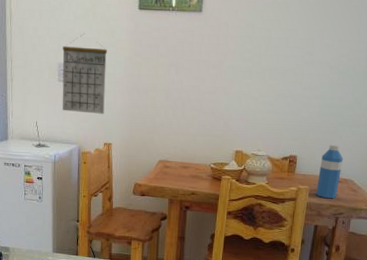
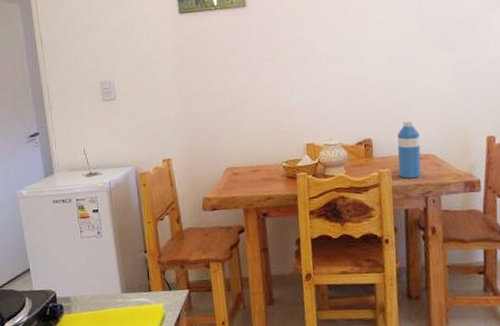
calendar: present [62,33,108,114] -> none [103,46,158,132]

